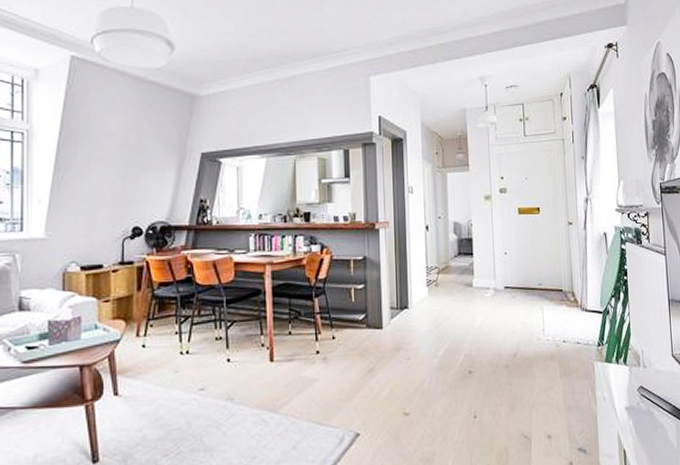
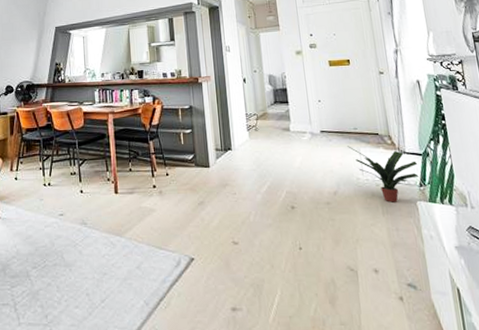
potted plant: none [531,303,598,364] -> present [347,146,419,203]

